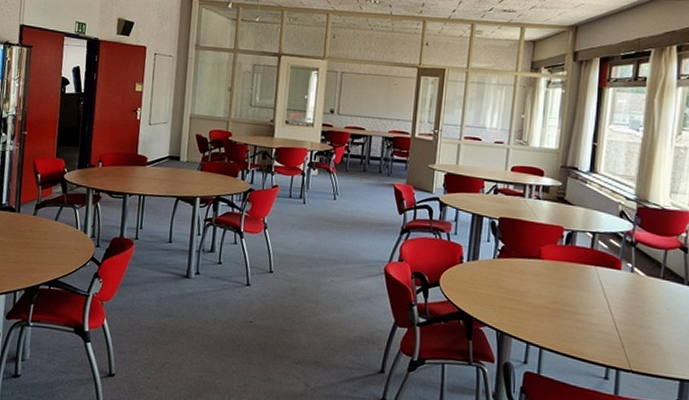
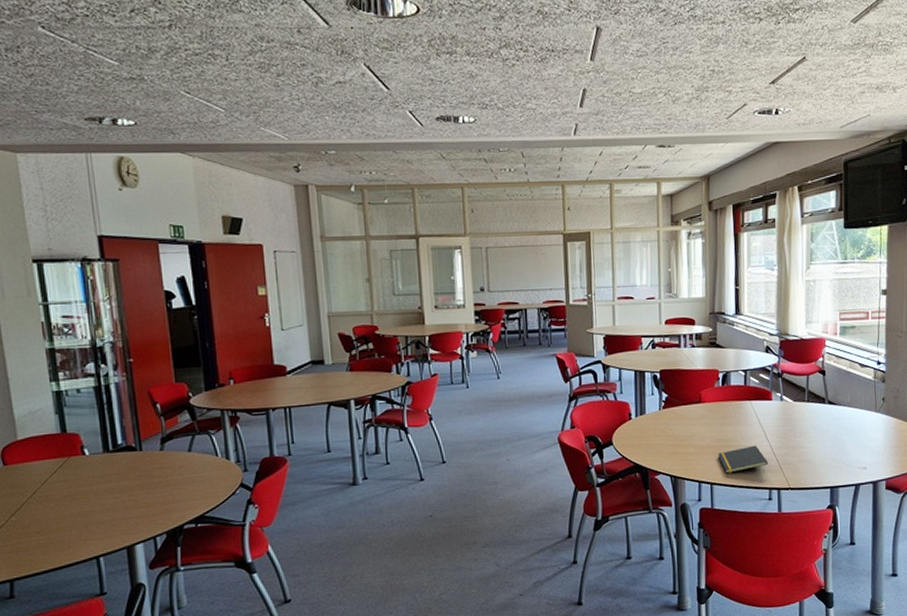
notepad: none [551,315,608,341] -> present [718,445,768,474]

